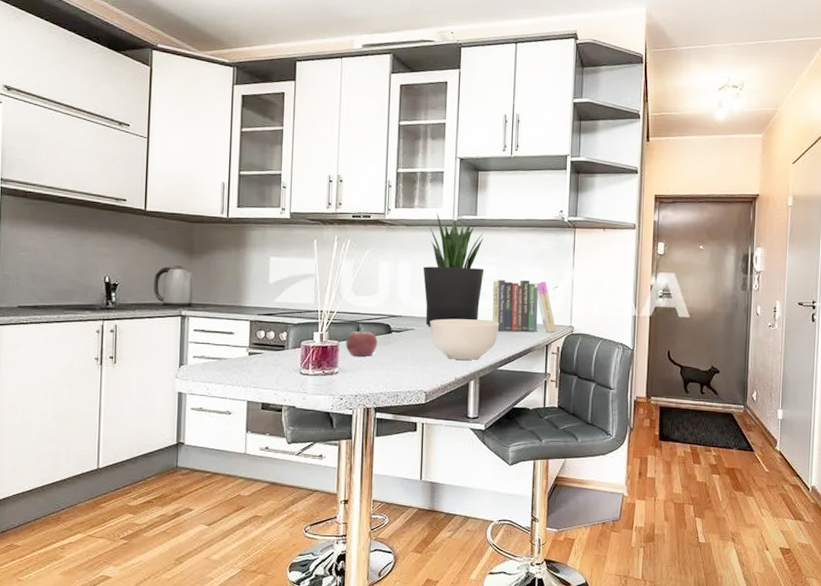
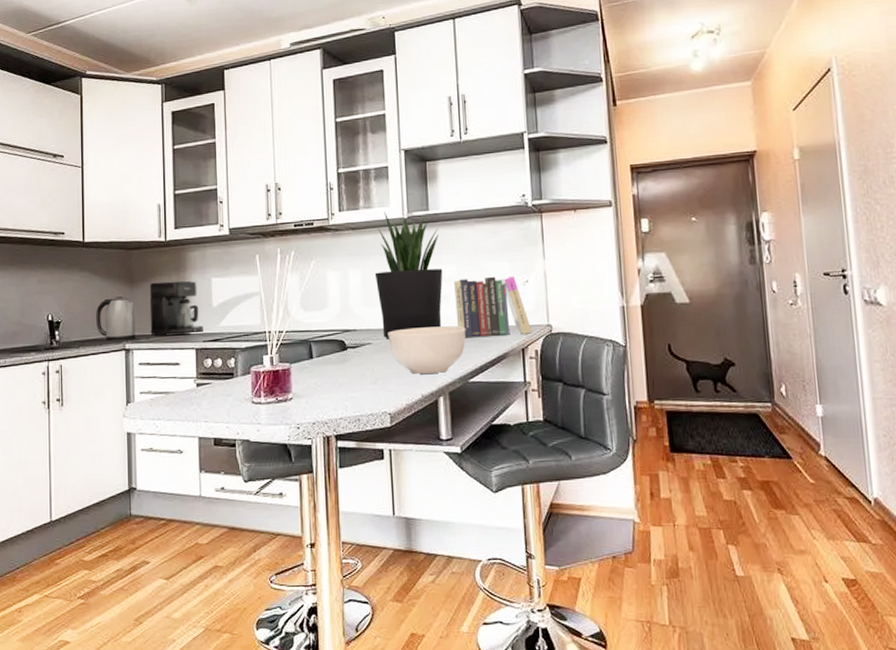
coffee maker: none [207,255,259,307] -> present [149,281,203,336]
fruit: present [345,326,378,356] -> none [298,344,333,379]

